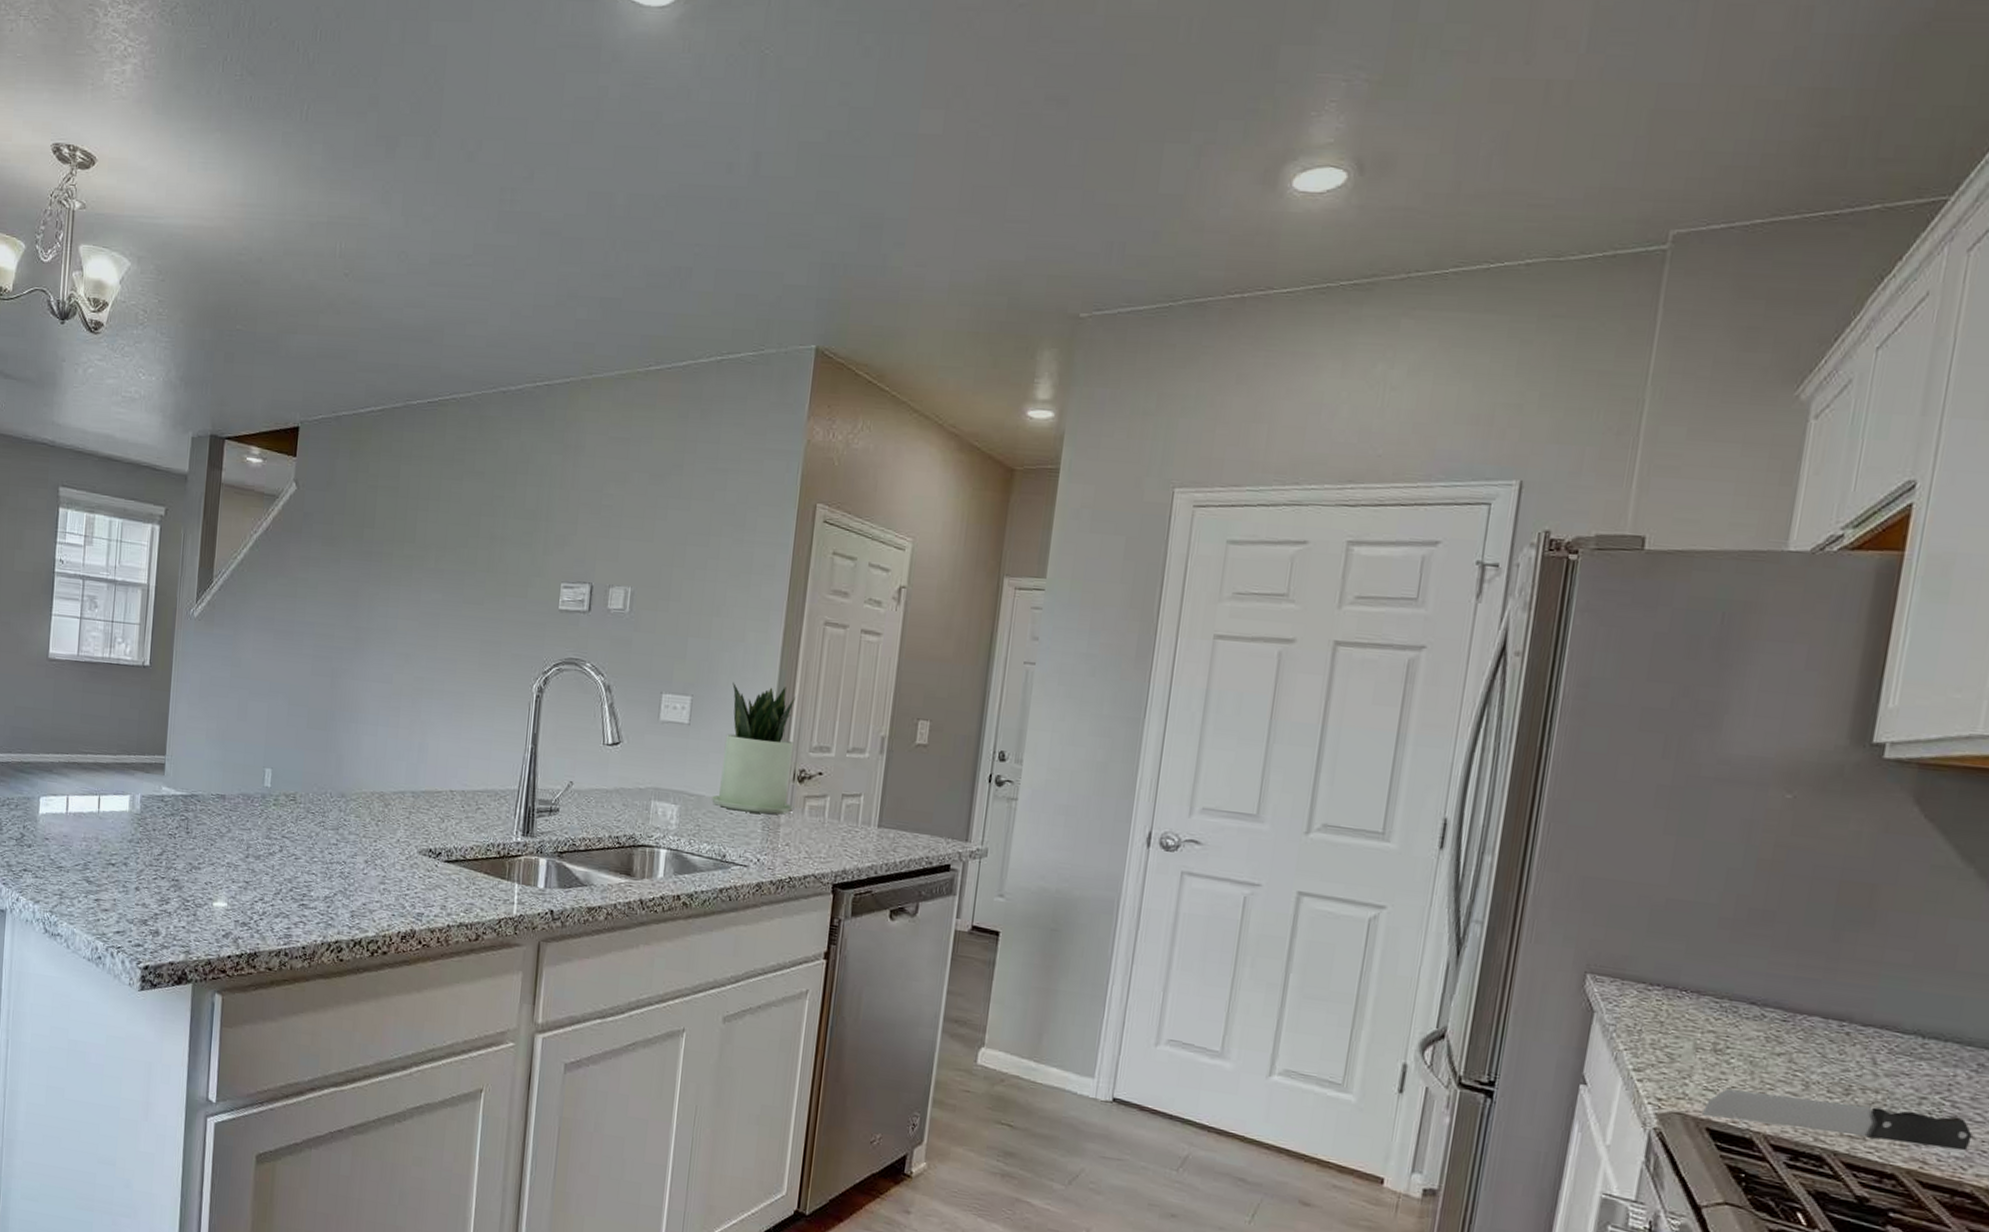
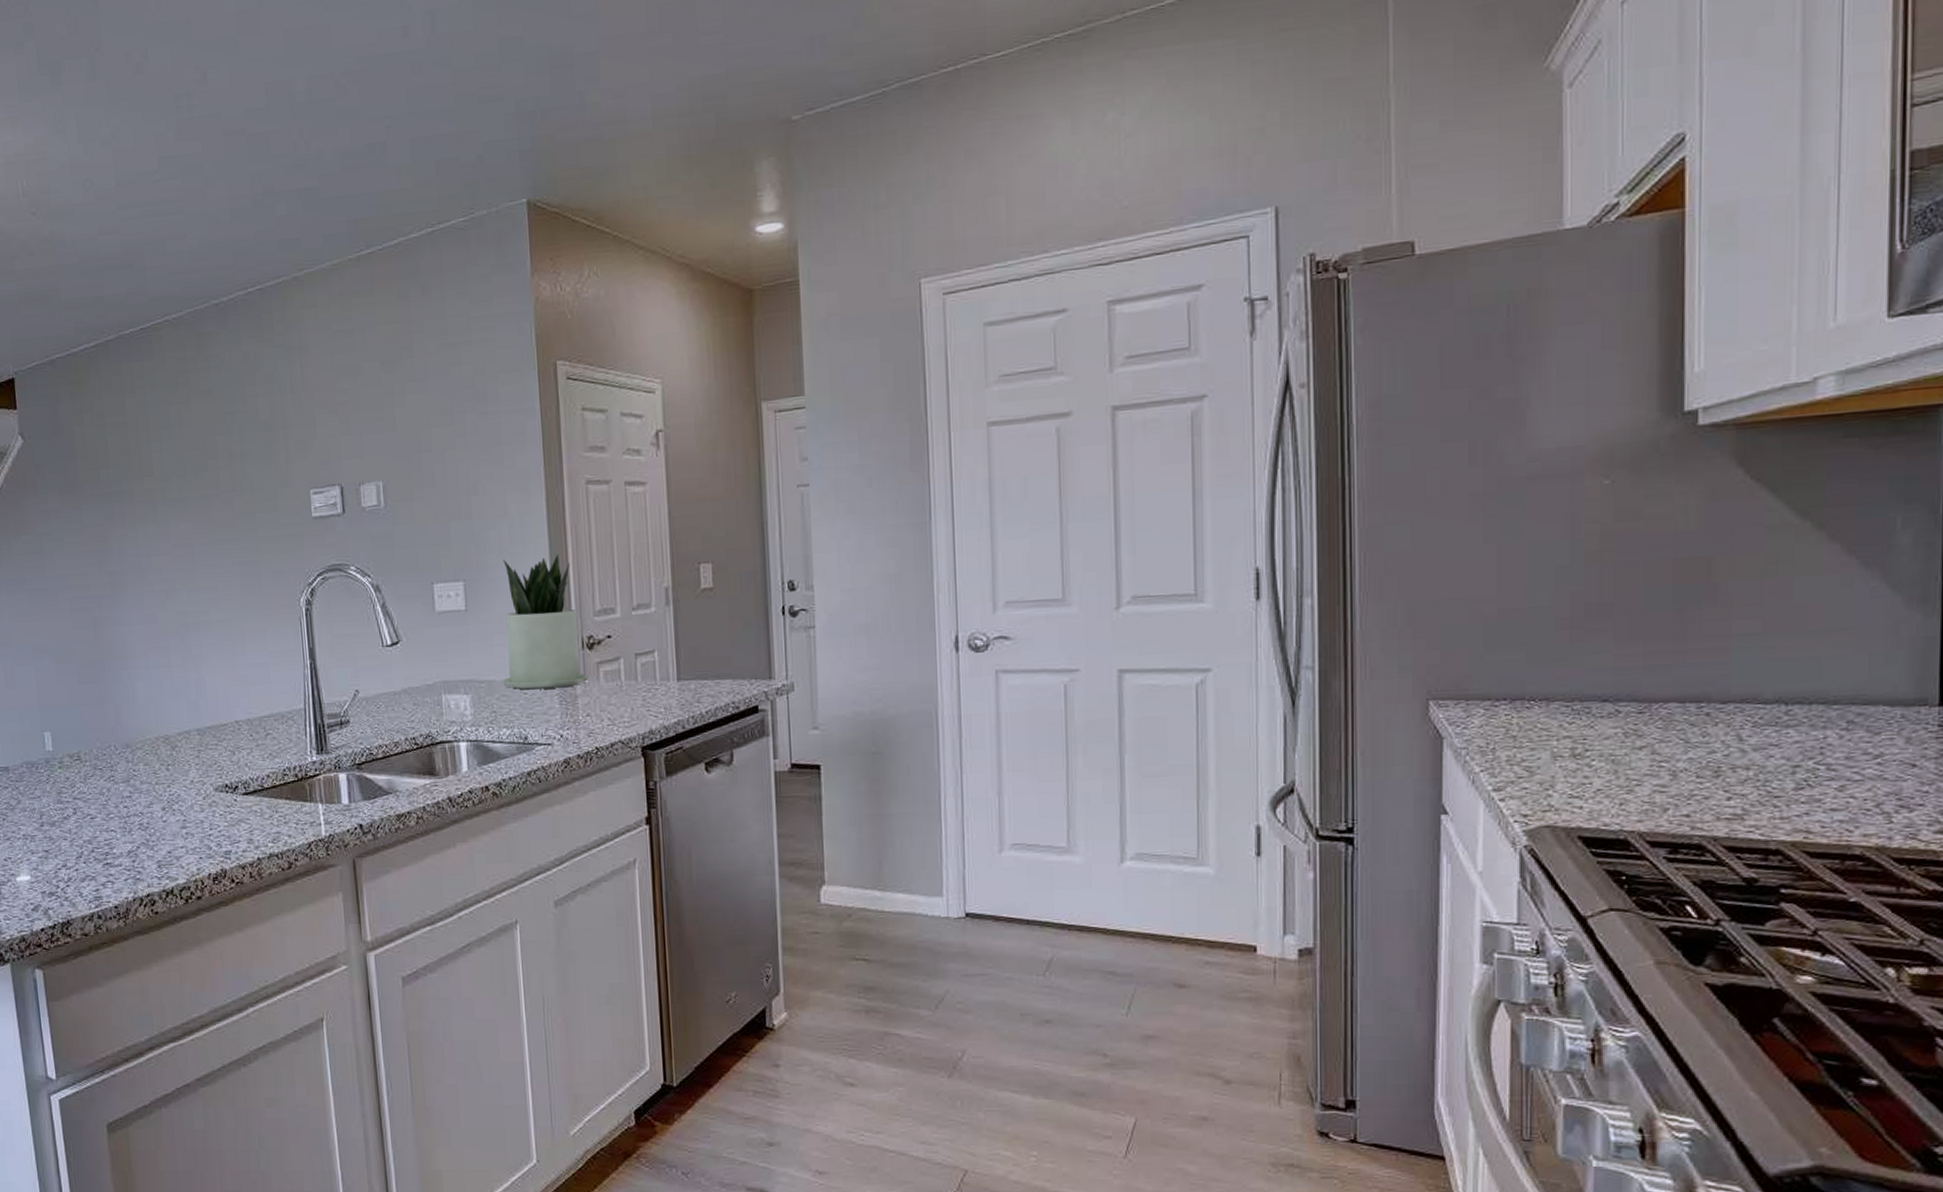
knife: present [1702,1089,1973,1151] -> none [1572,779,1853,823]

